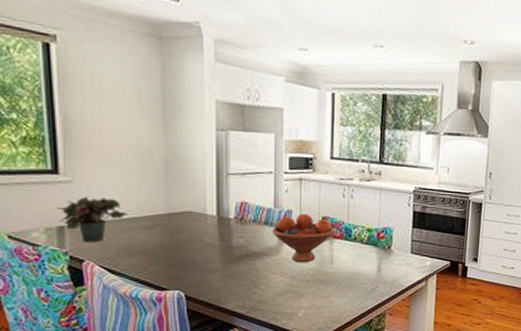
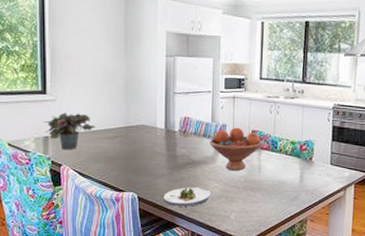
salad plate: none [218,282,276,305] -> present [164,187,212,207]

